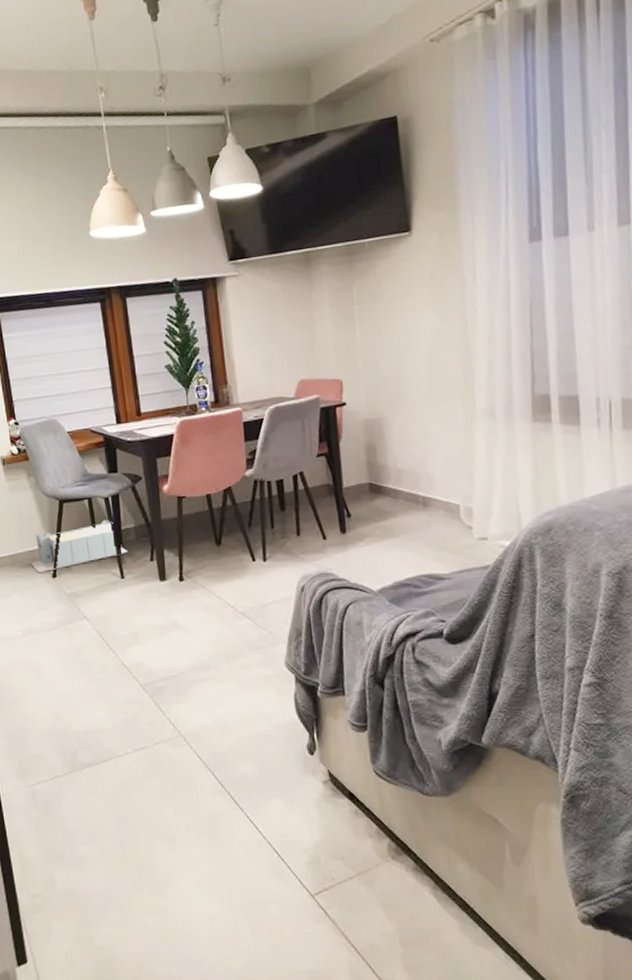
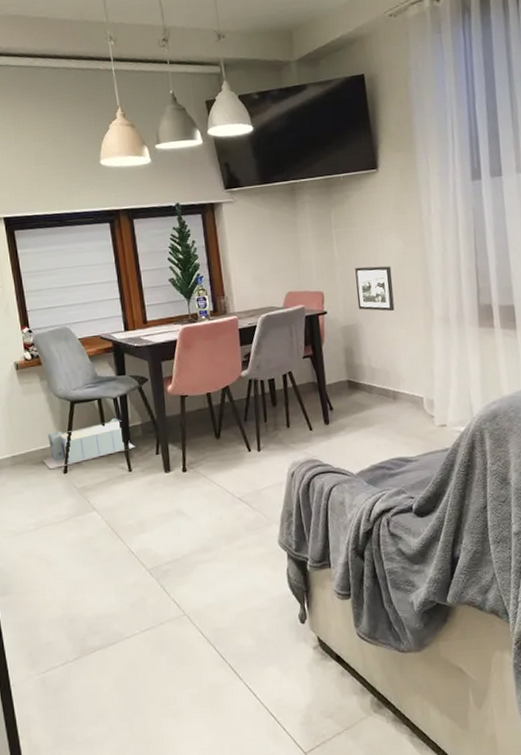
picture frame: none [380,348,428,403] -> present [355,266,395,312]

